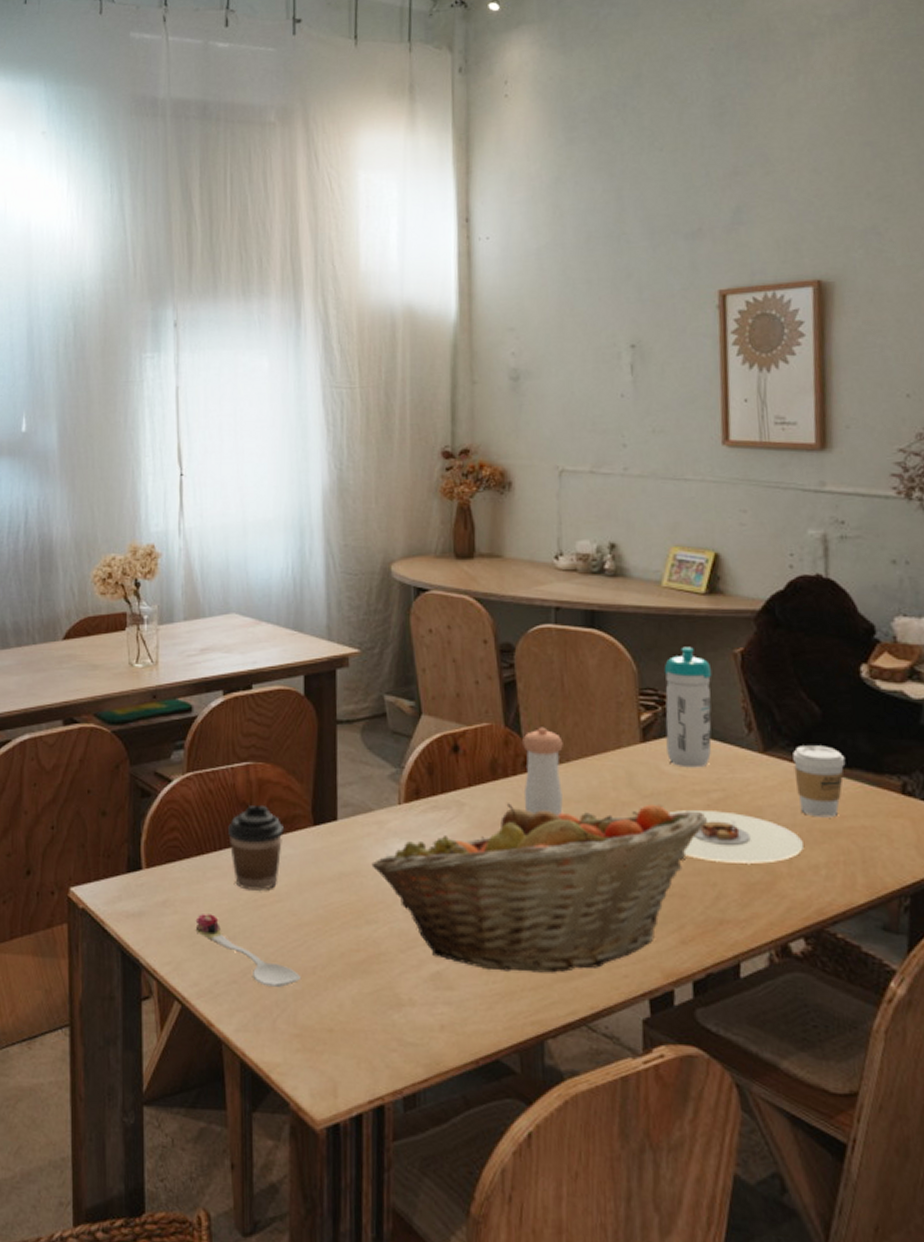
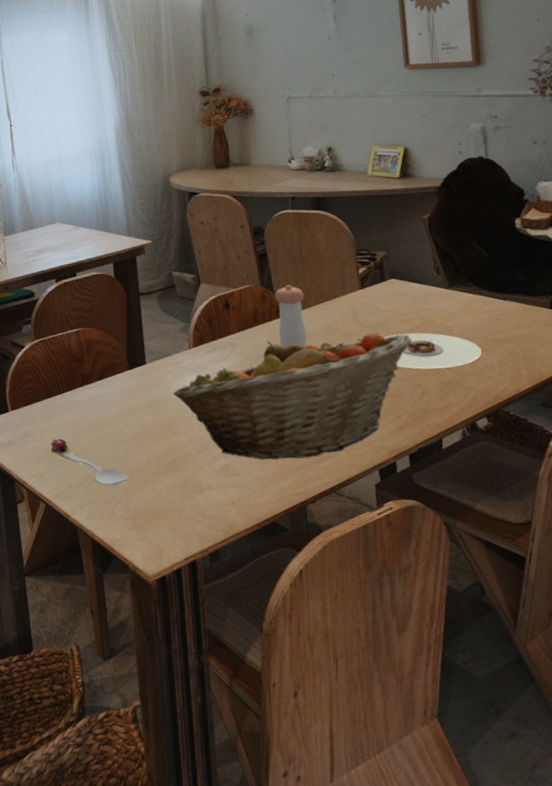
coffee cup: present [228,804,284,890] -> none [68,358,108,419]
water bottle: present [664,646,712,768] -> none [373,217,411,304]
coffee cup: present [793,746,846,818] -> none [470,279,509,331]

